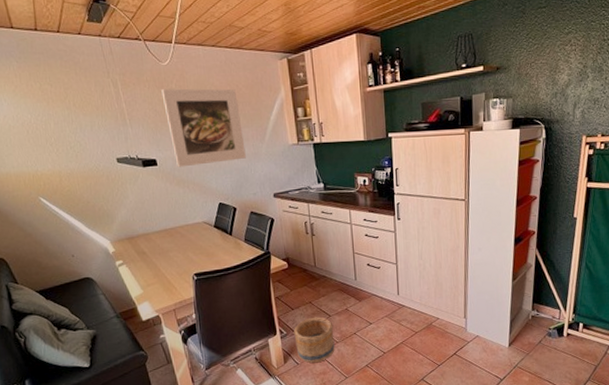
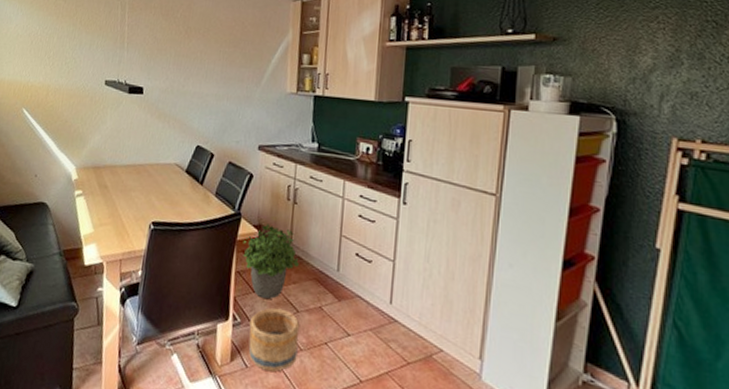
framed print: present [161,88,246,168] -> none [162,17,241,102]
potted plant: none [276,255,325,313] -> present [243,224,299,299]

